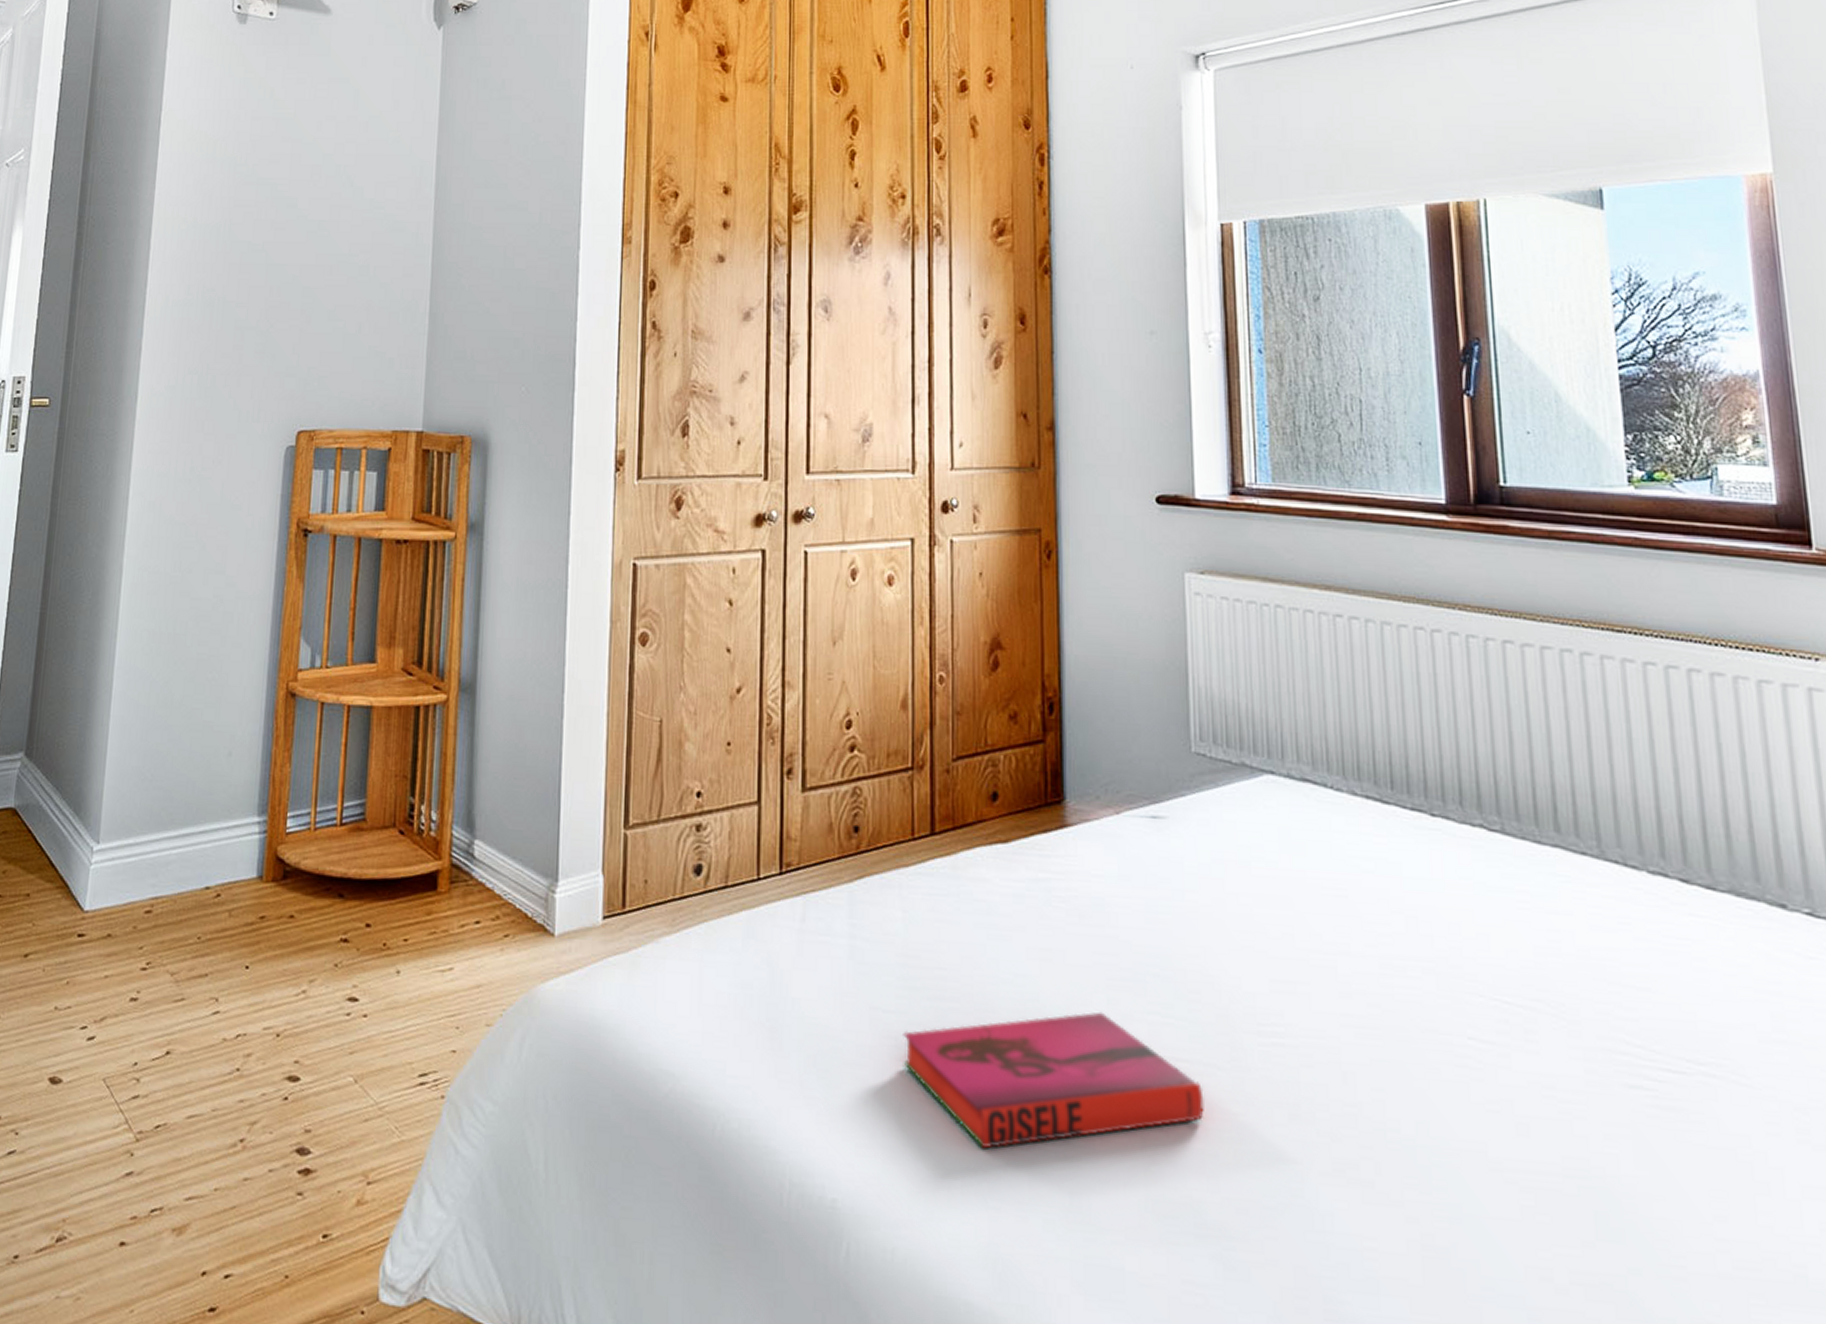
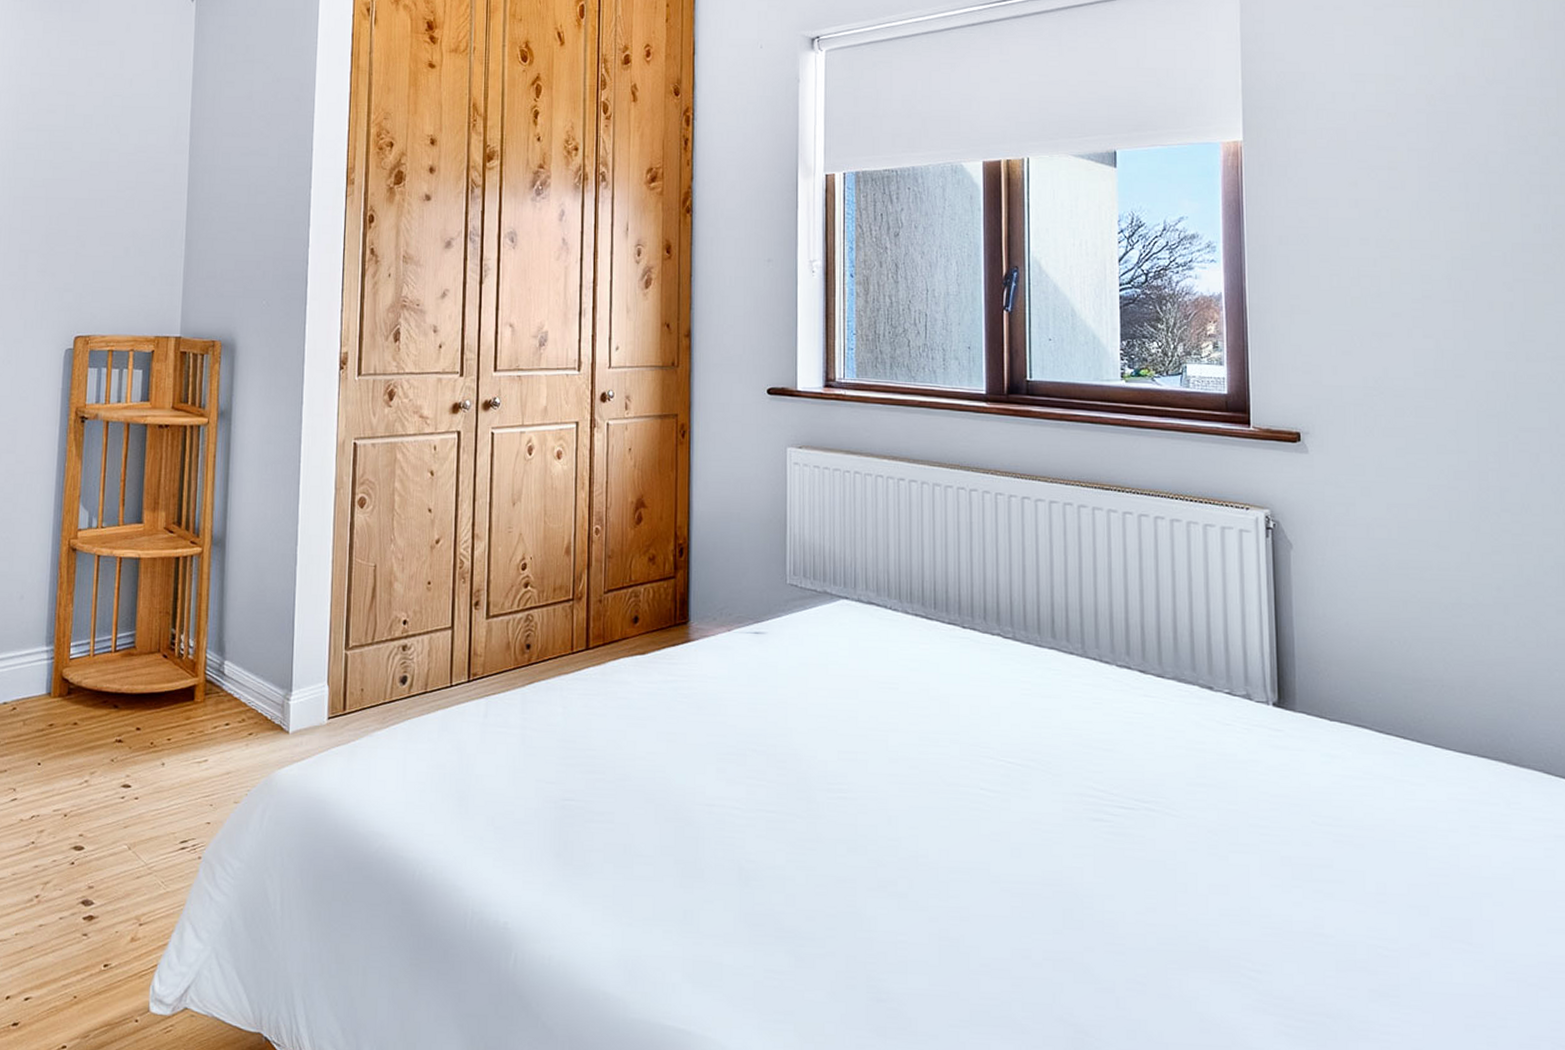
hardback book: present [903,1011,1204,1149] -> none [560,778,786,881]

